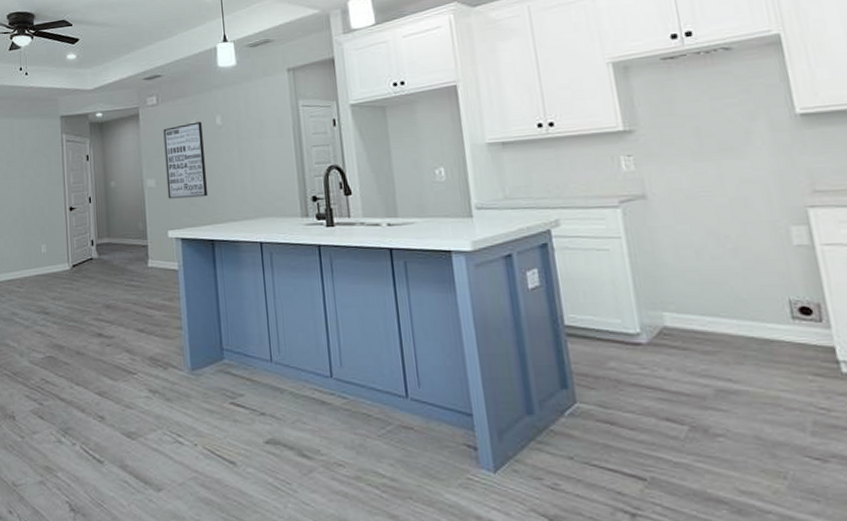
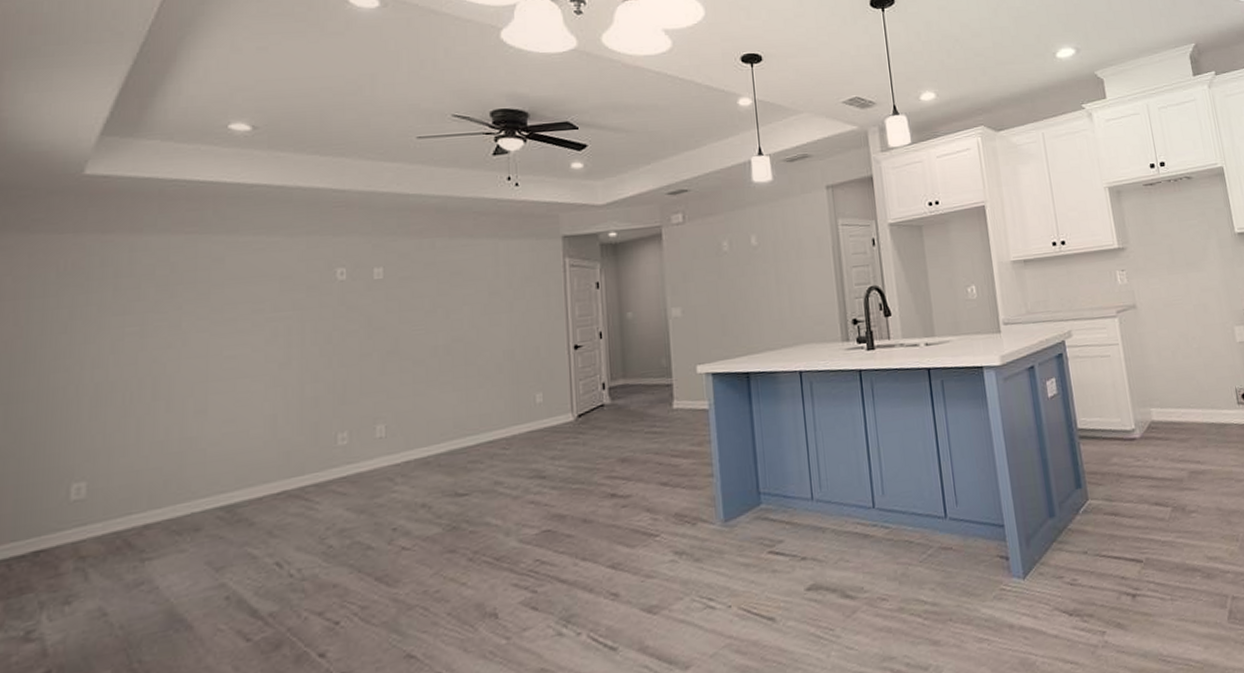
wall art: present [163,121,209,199] -> none [690,242,743,330]

